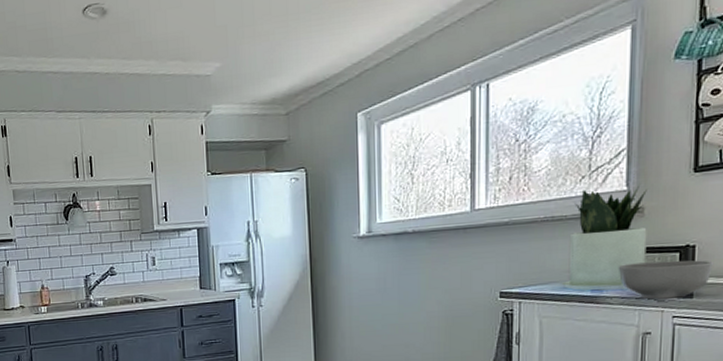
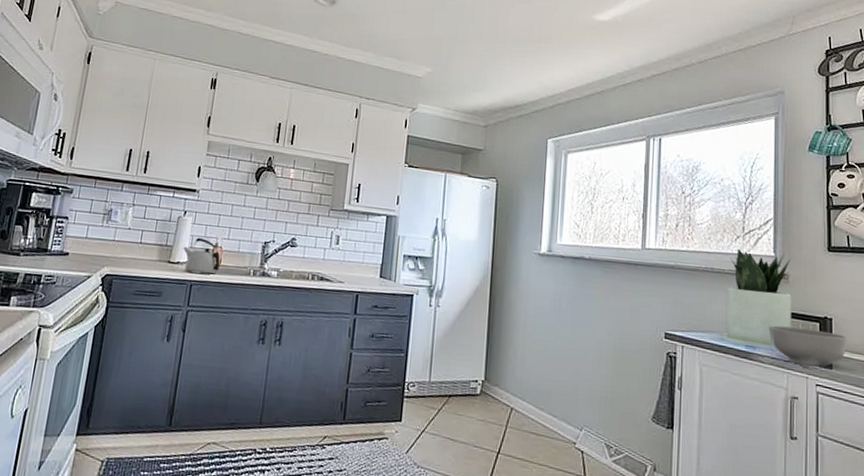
kettle: none [13,282,50,316] -> present [182,237,220,275]

